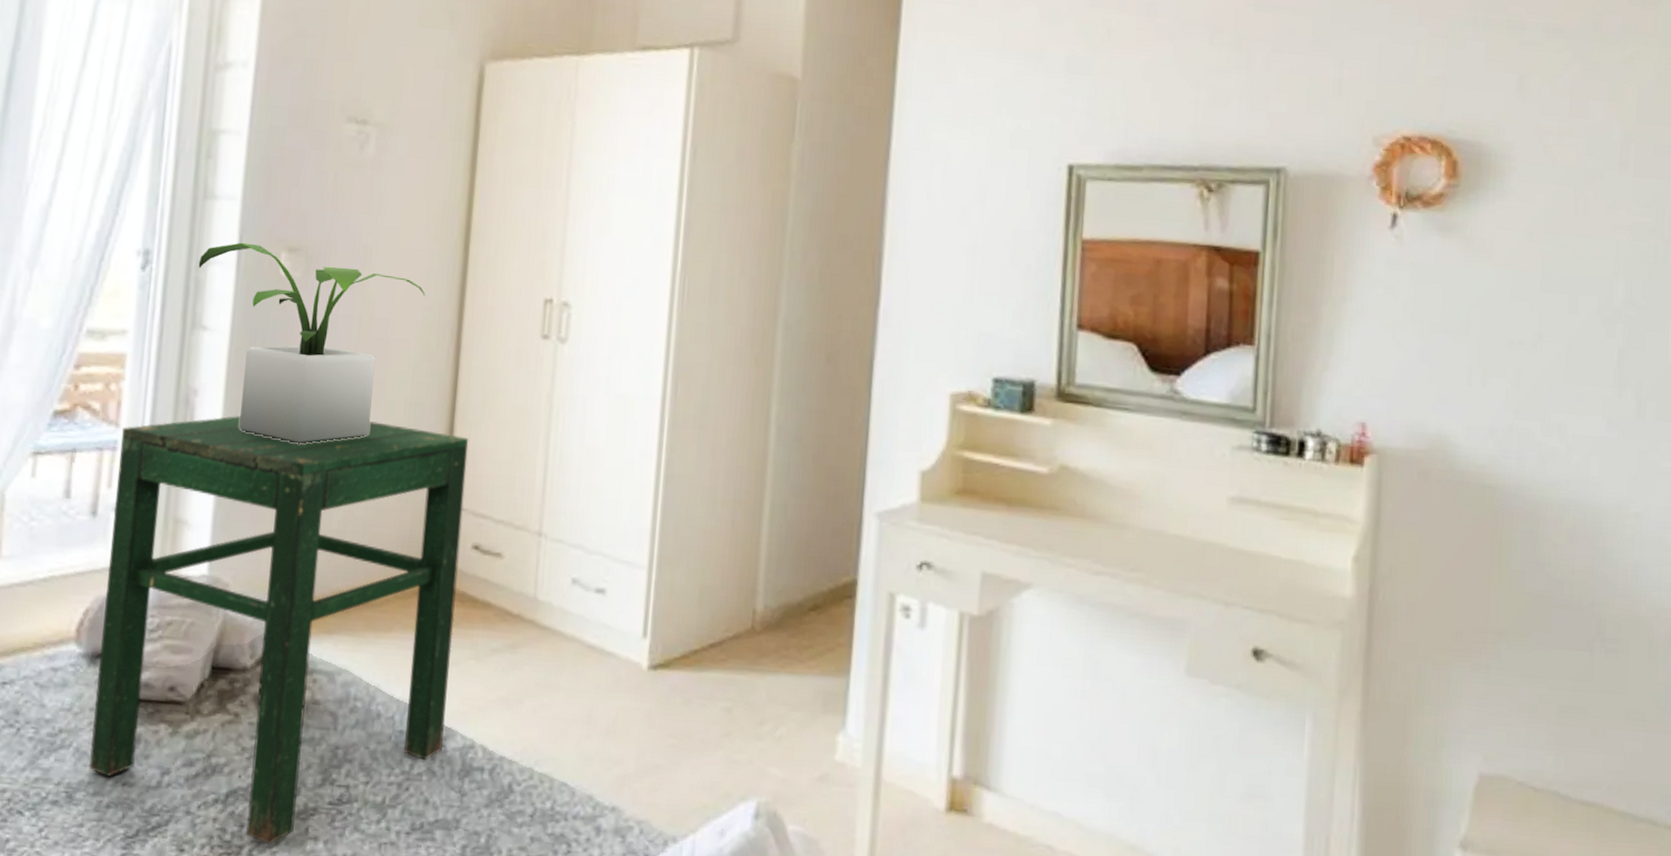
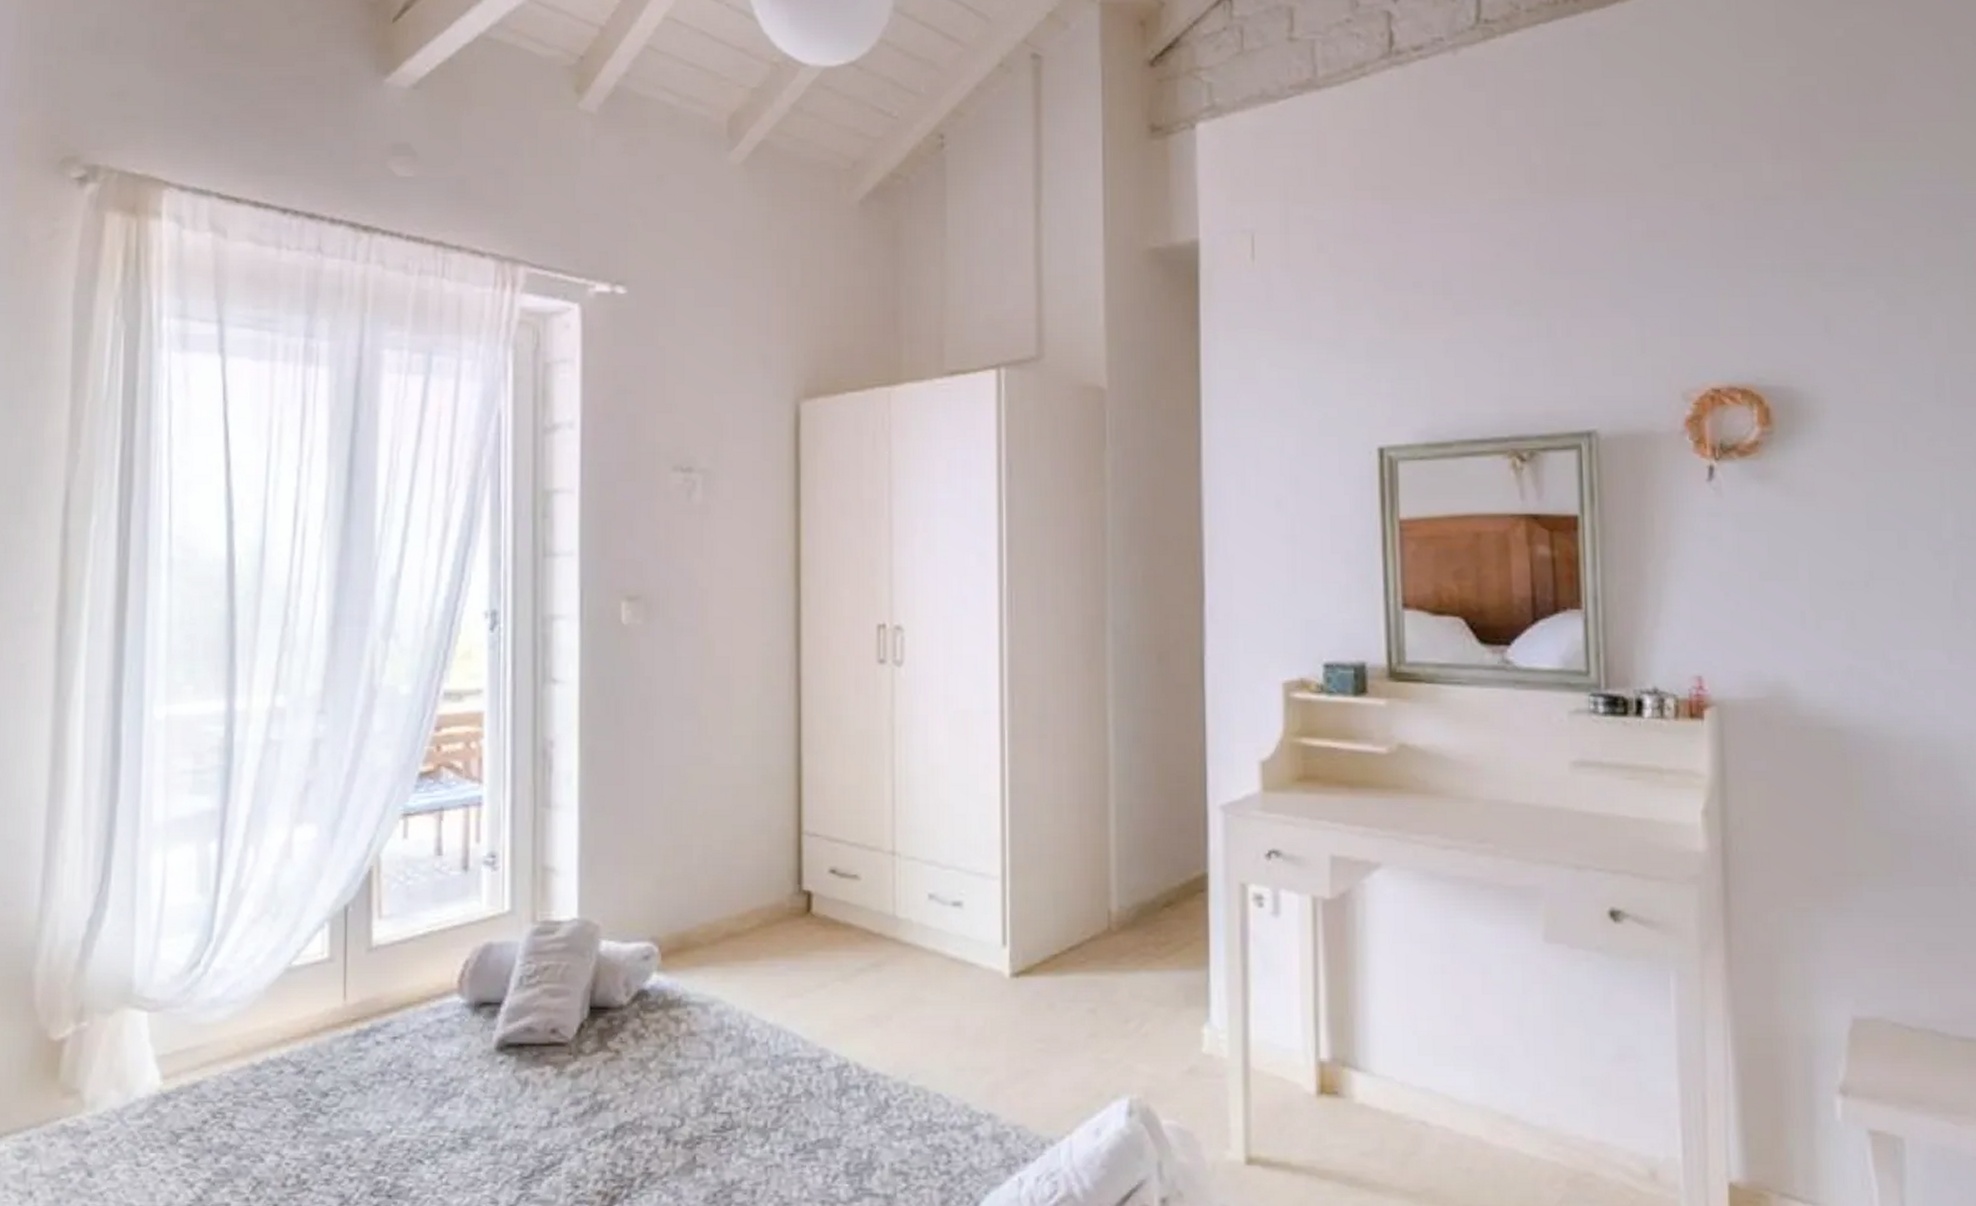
stool: present [88,416,469,845] -> none [481,758,818,1175]
potted plant: present [198,242,426,444] -> none [544,596,763,785]

